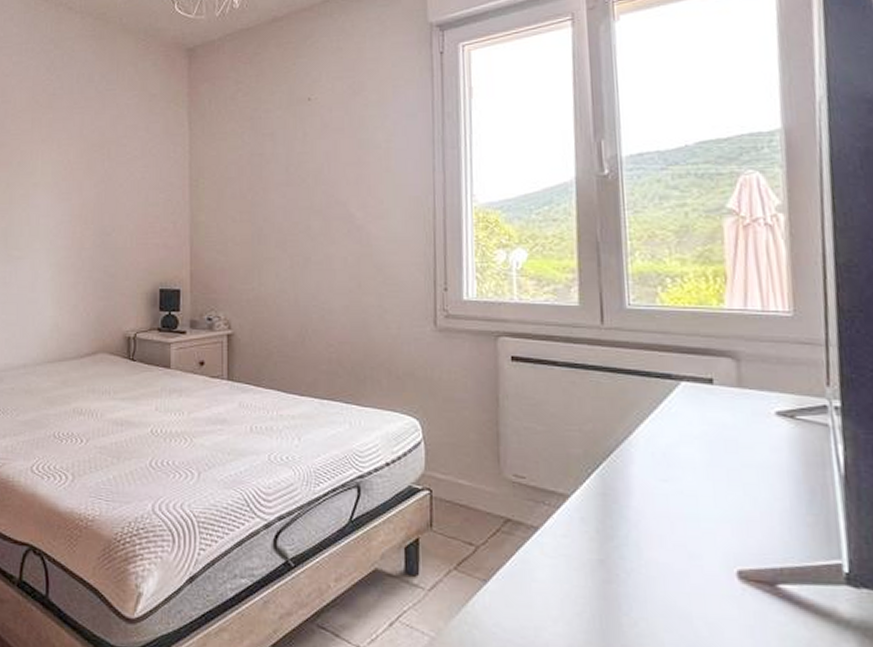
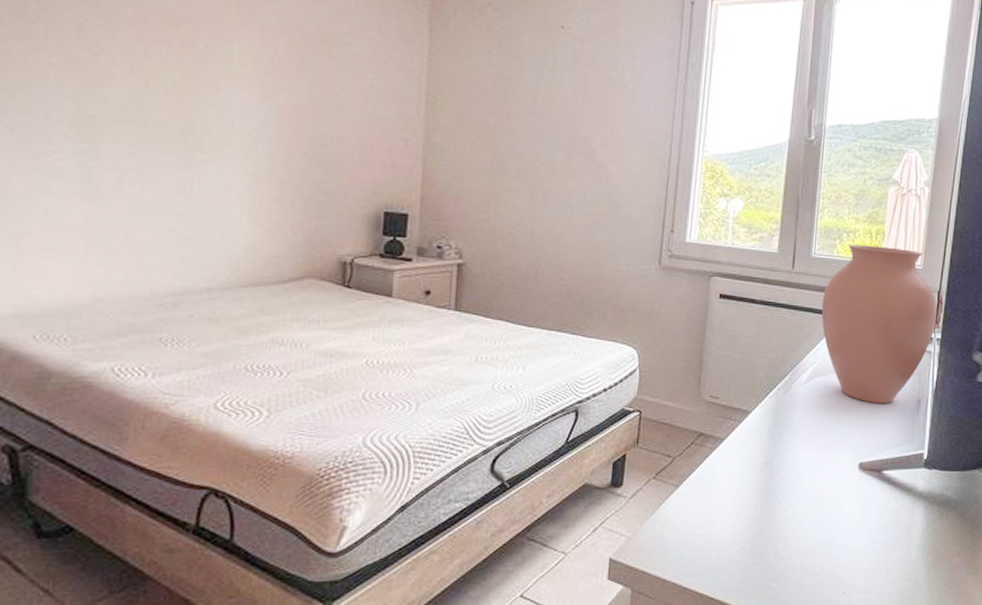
vase: none [648,291,830,492] -> present [821,244,938,403]

